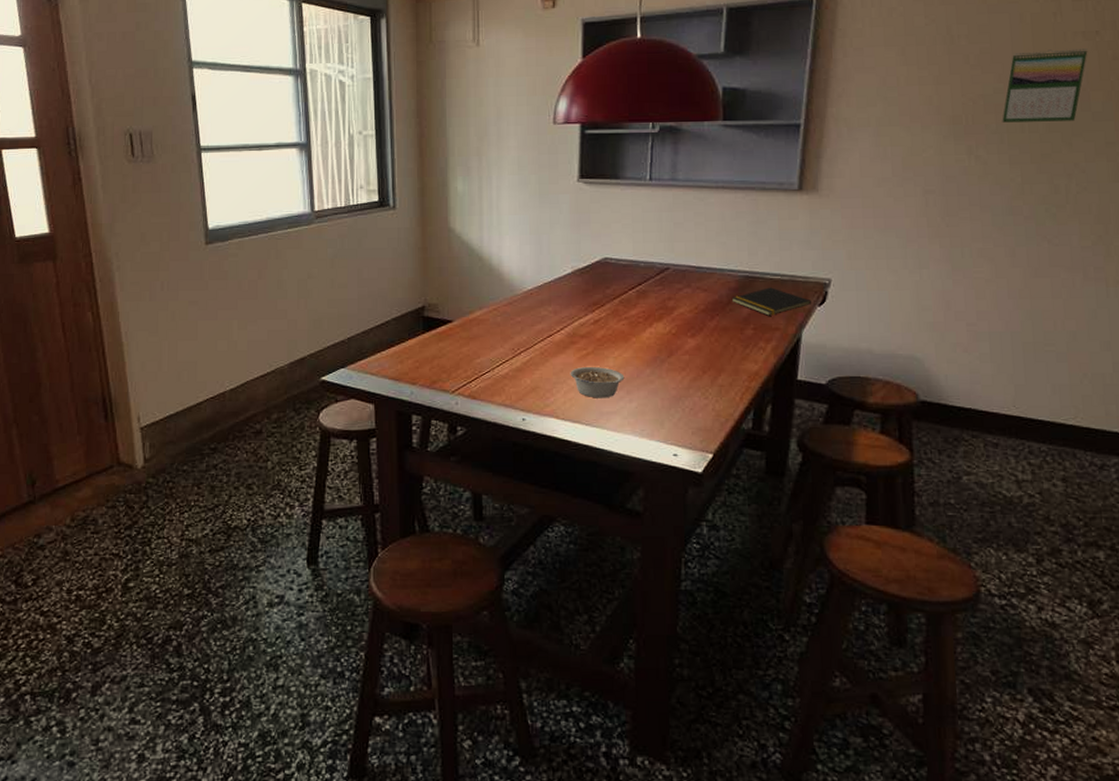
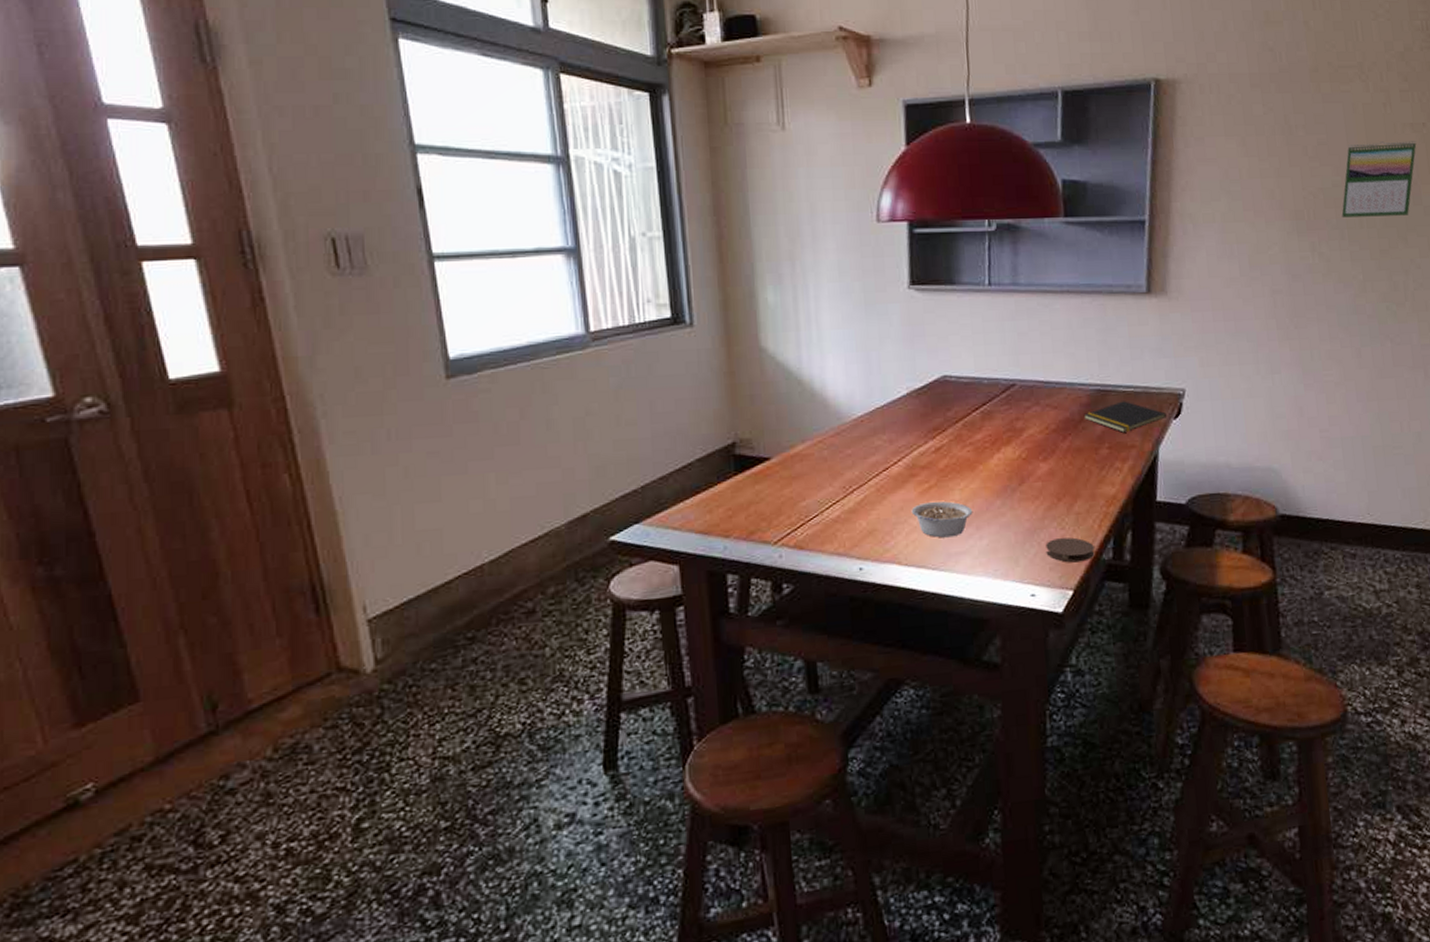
coaster: none [689,407,735,429] -> present [1045,537,1095,563]

